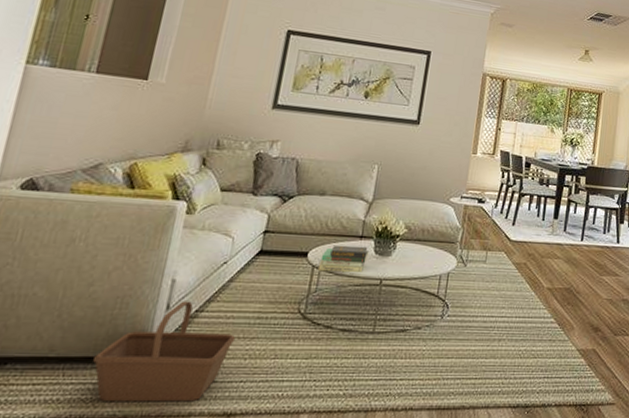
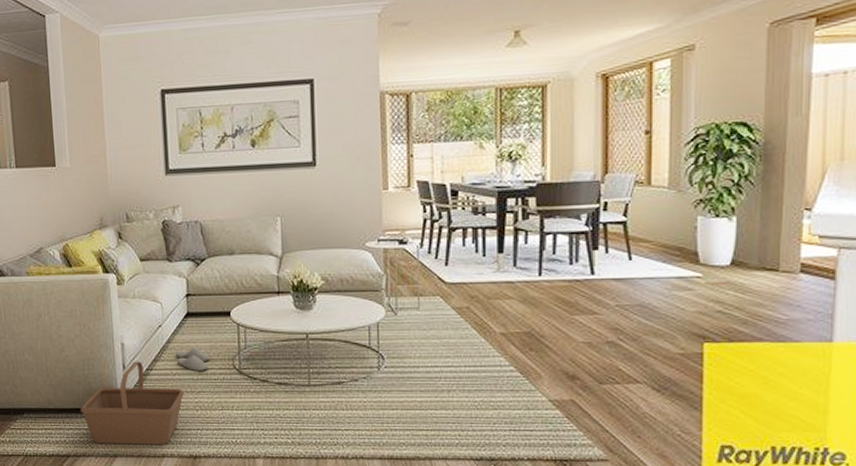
slippers: none [235,288,275,316] -> present [176,347,211,372]
books: present [317,245,369,273] -> none [242,302,289,329]

